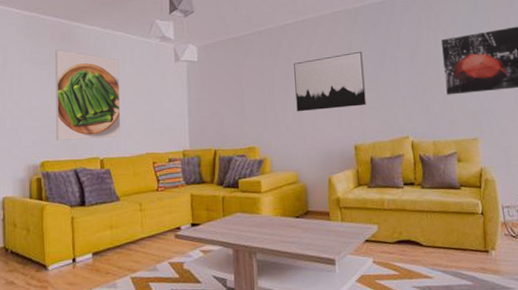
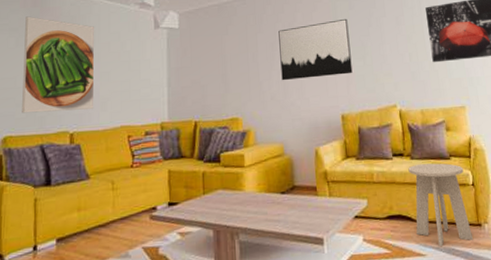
side table: none [418,192,480,271] -> present [408,163,473,247]

